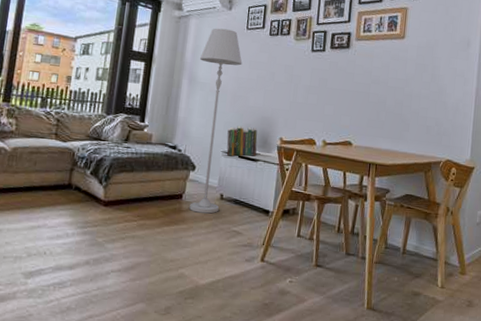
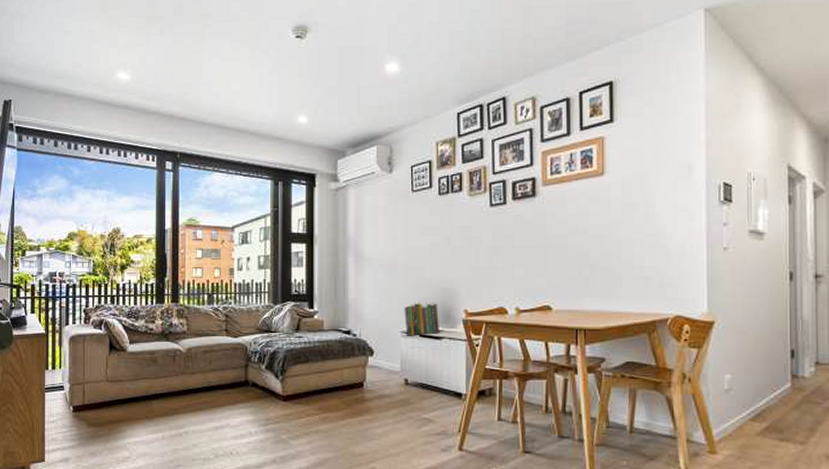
floor lamp: present [189,28,242,214] -> none [364,195,411,401]

